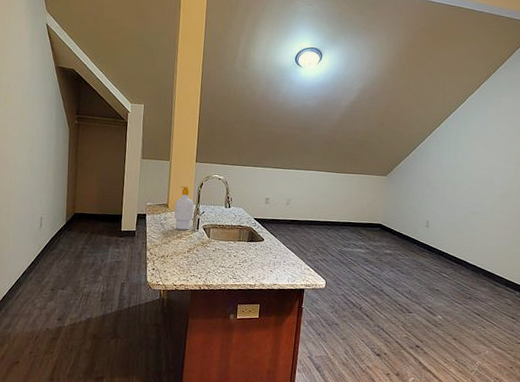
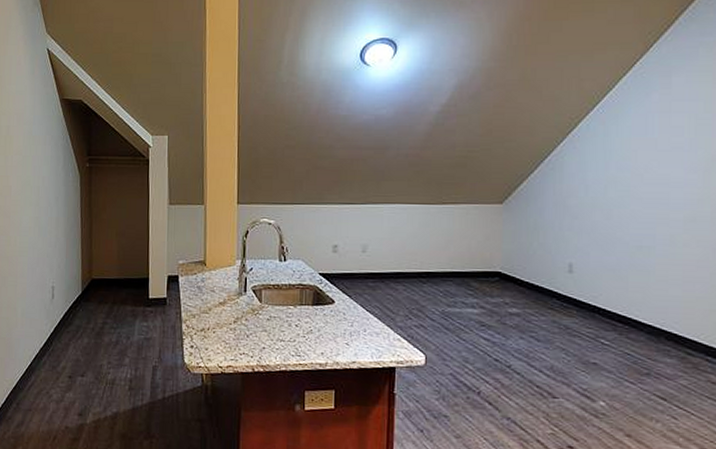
soap bottle: present [174,186,194,230] -> none [214,236,239,294]

